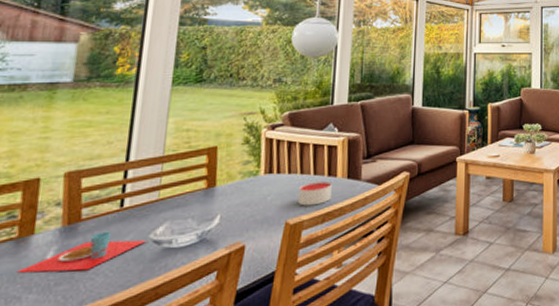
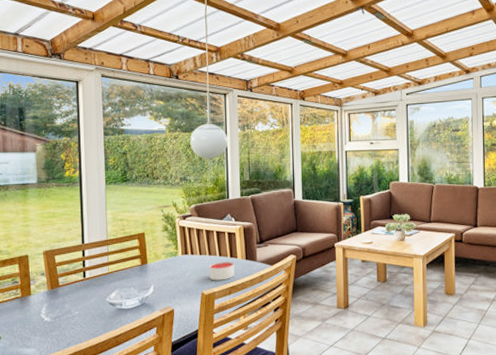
place setting: present [16,231,147,273] -> none [24,295,105,322]

